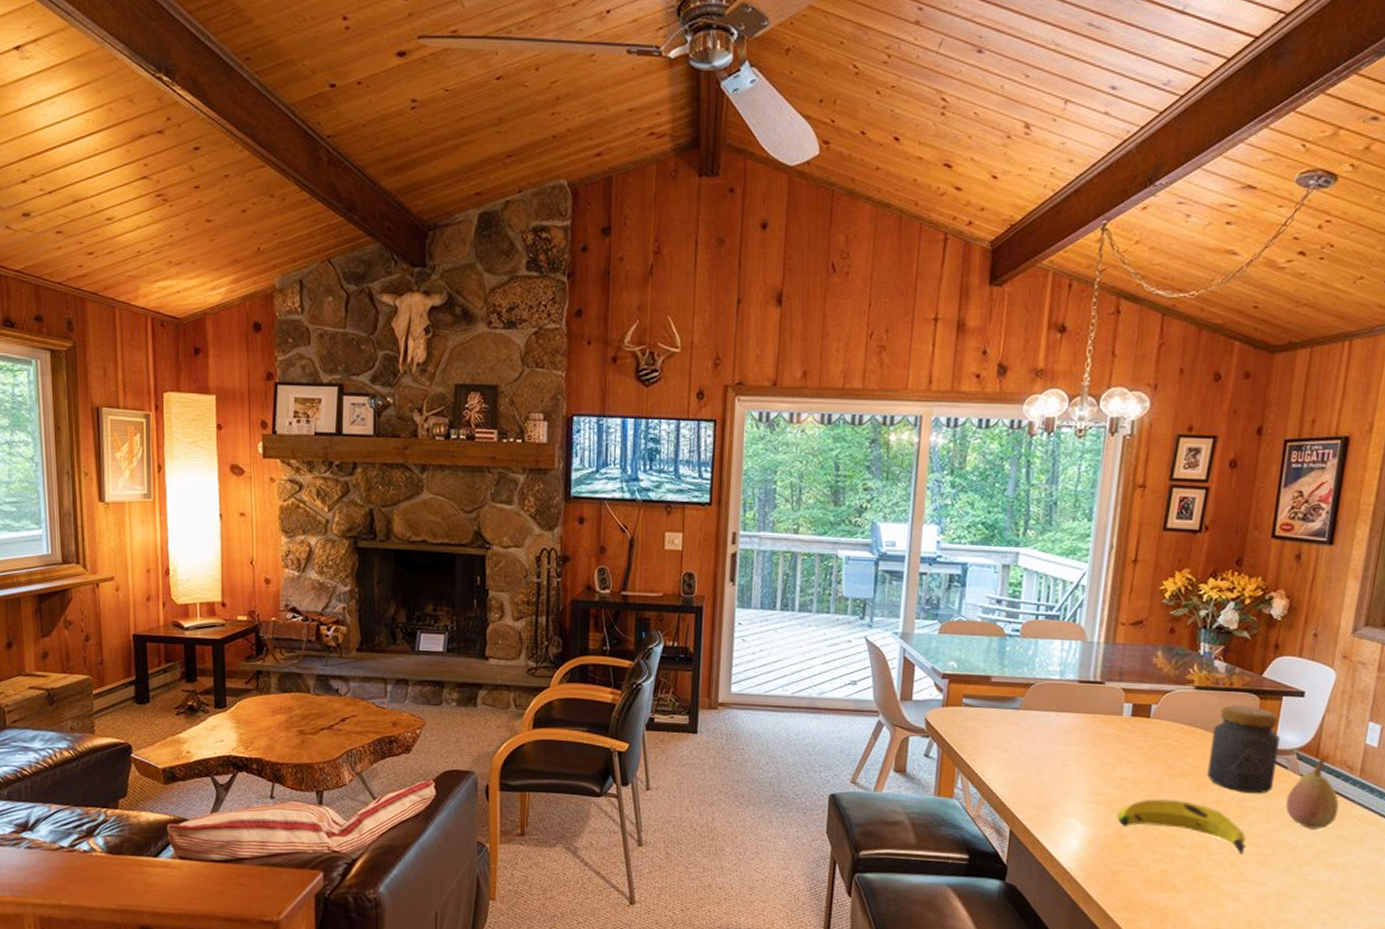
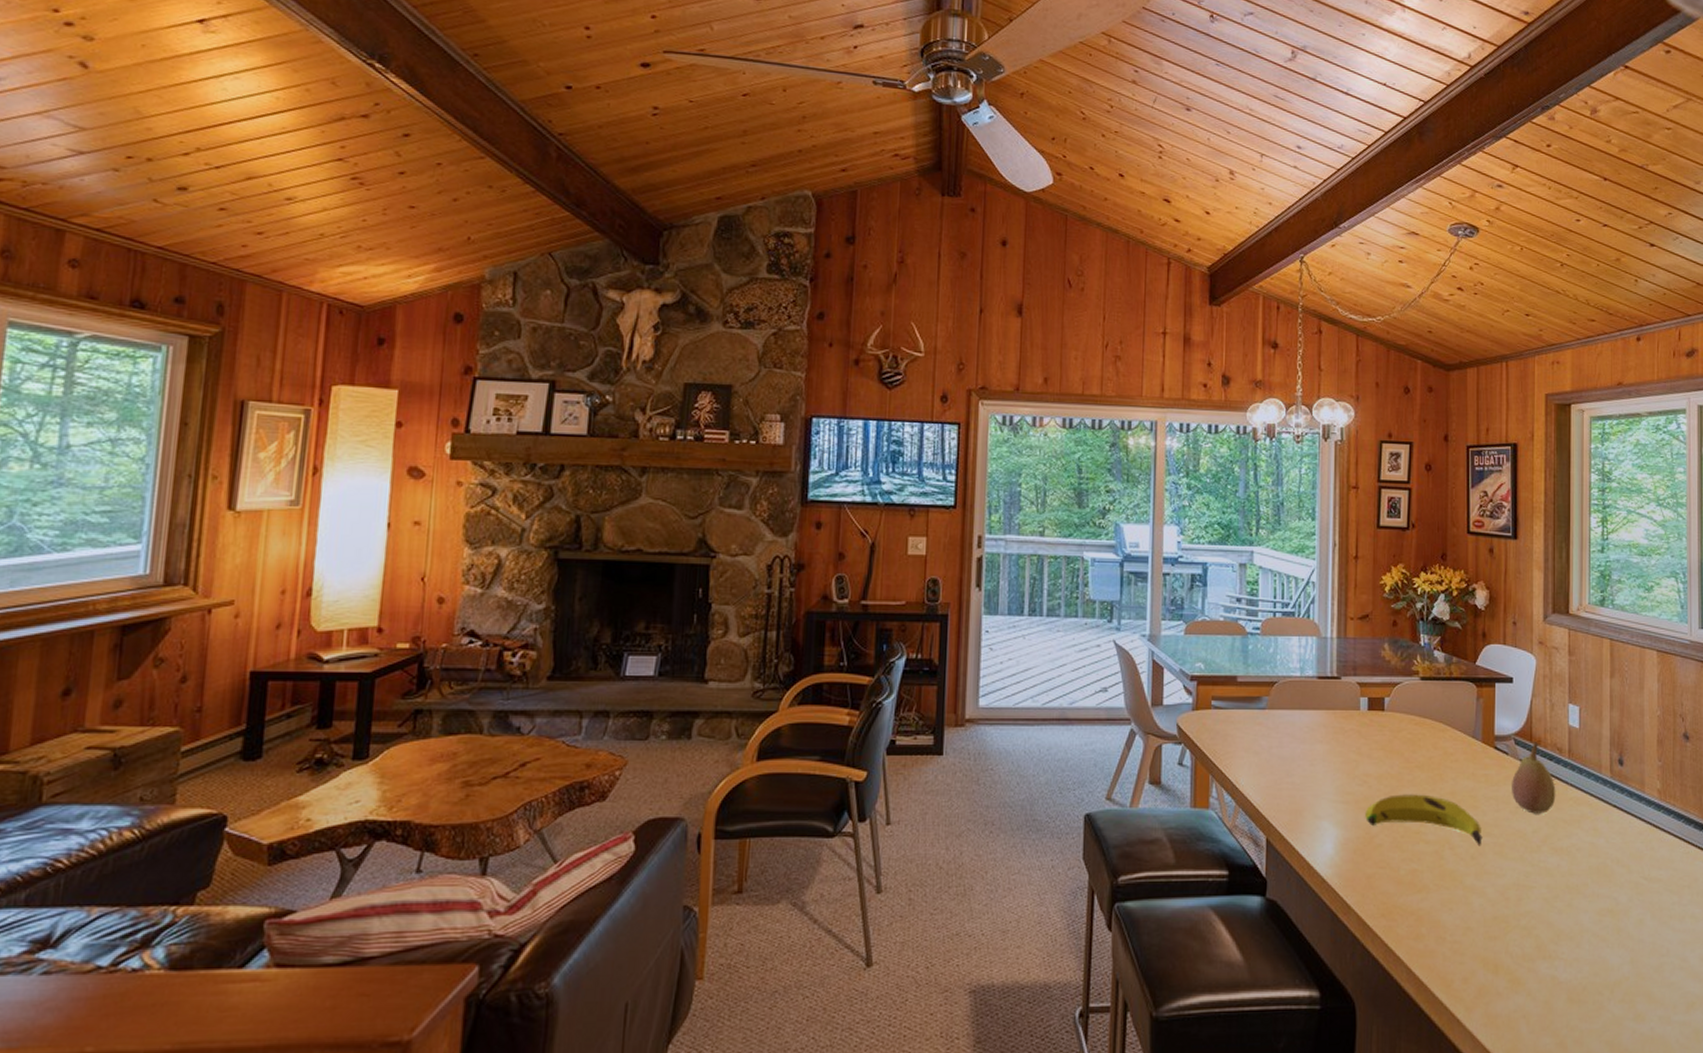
jar: present [1207,705,1281,794] -> none [1441,694,1499,782]

